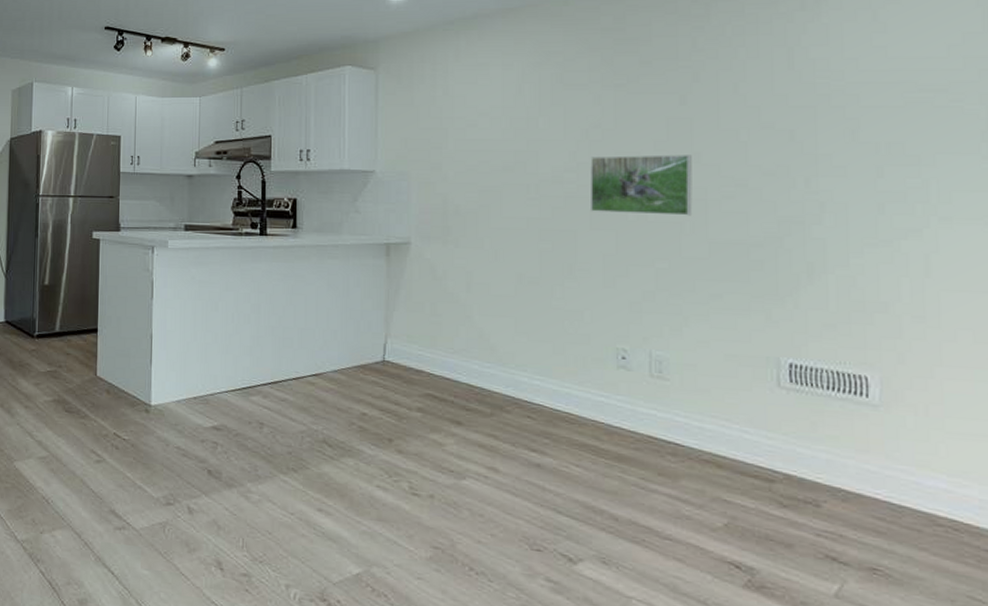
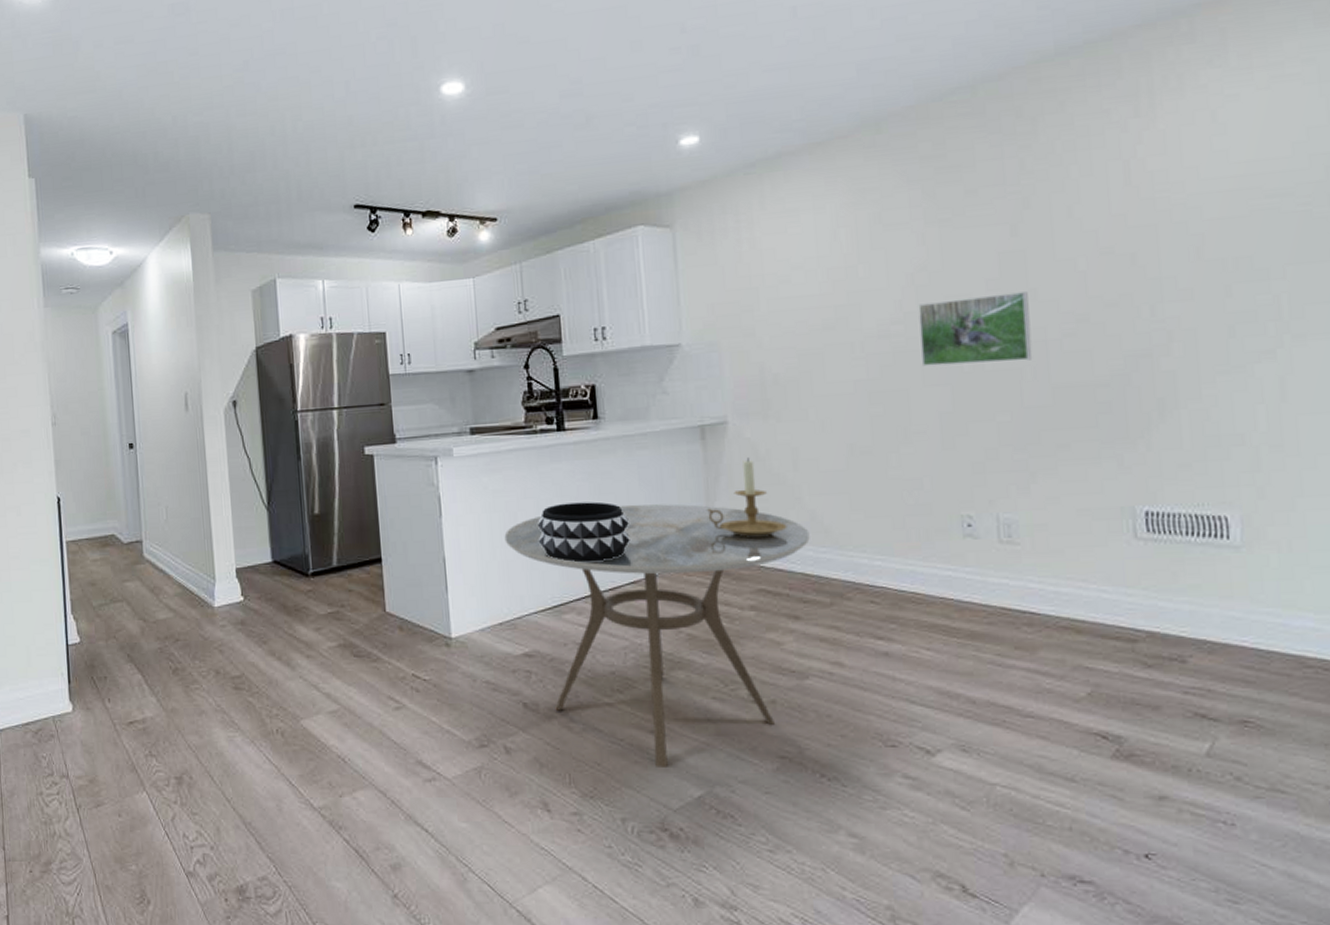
dining table: none [205,305,476,544] -> present [504,504,810,767]
decorative bowl: none [234,298,316,353] -> present [536,501,630,562]
candle holder: none [386,276,457,347] -> present [707,457,787,537]

